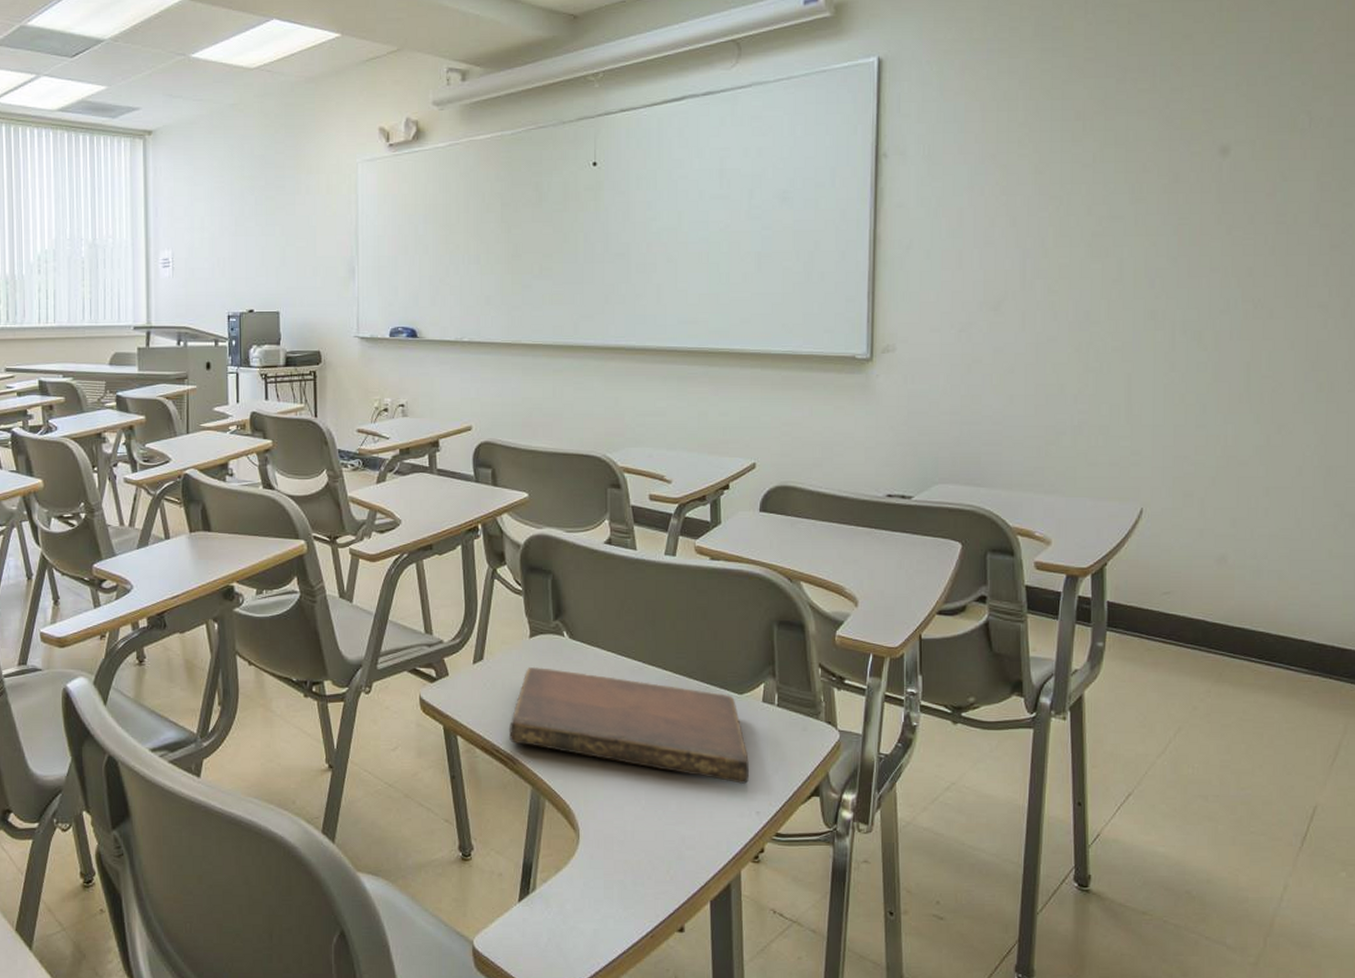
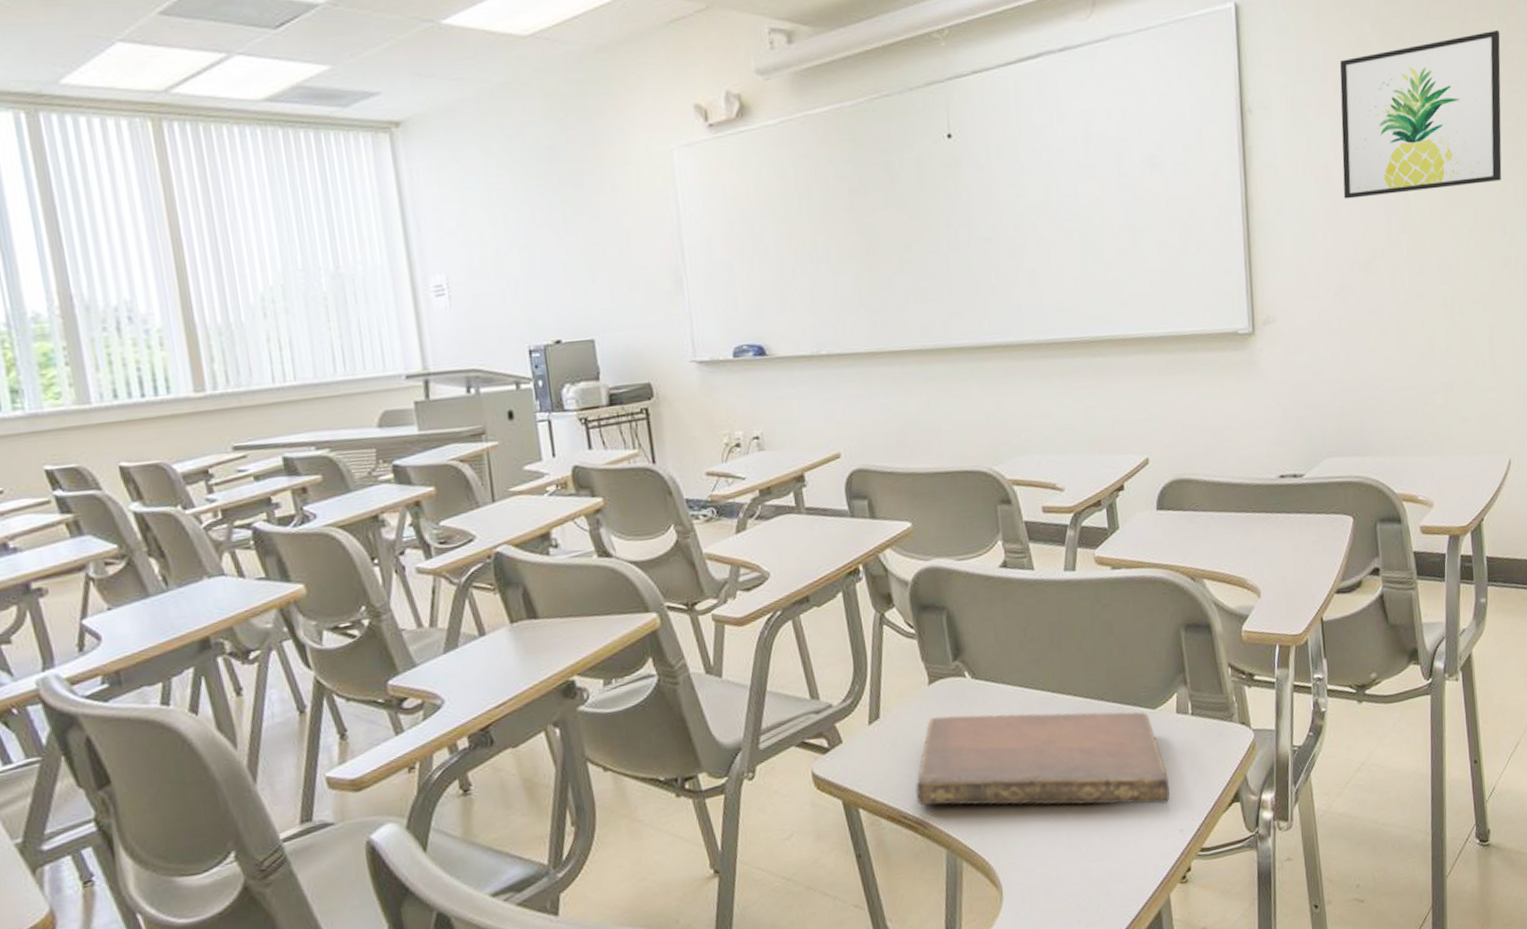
wall art: none [976,89,1162,242] -> present [1340,29,1502,199]

